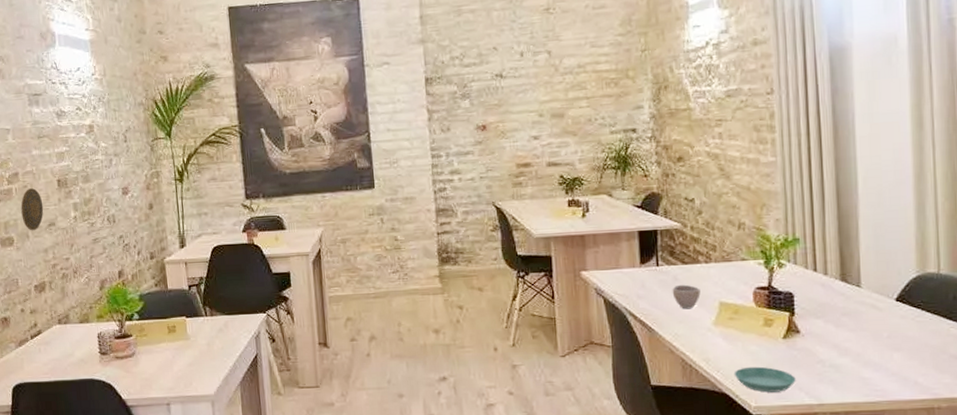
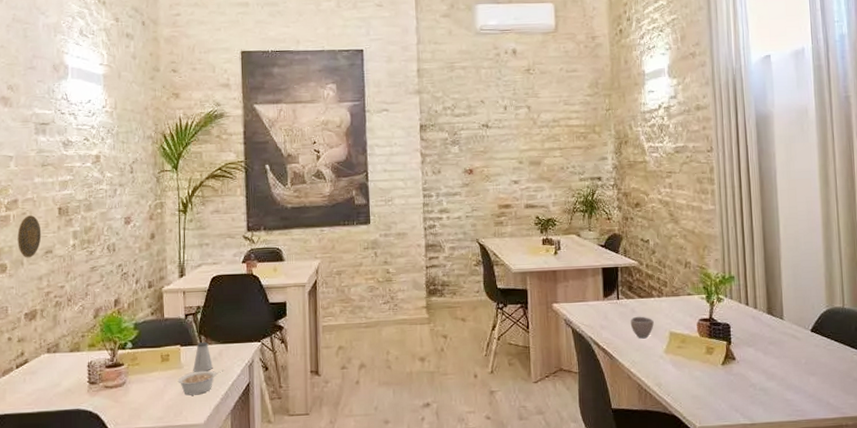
legume: none [185,341,231,367] -> present [177,369,224,396]
saltshaker: none [200,313,219,343] -> present [193,341,213,372]
saucer: present [733,366,796,393] -> none [681,390,733,414]

